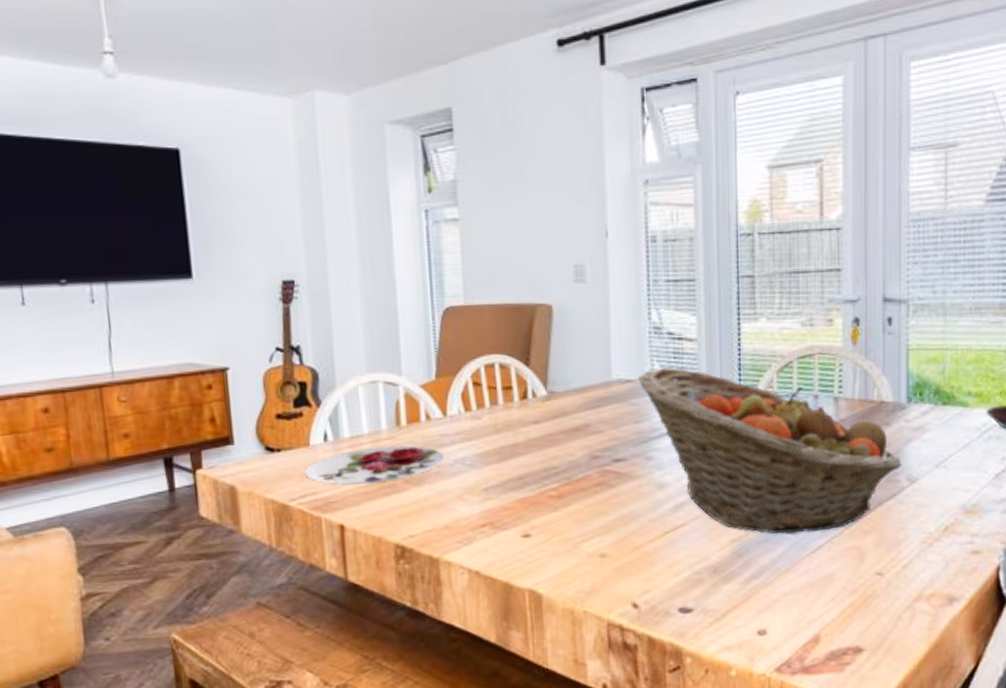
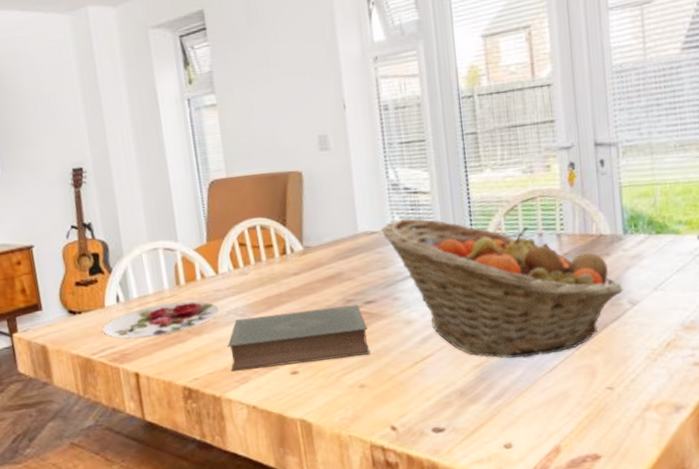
book: none [451,462,615,530] -> present [227,304,370,372]

